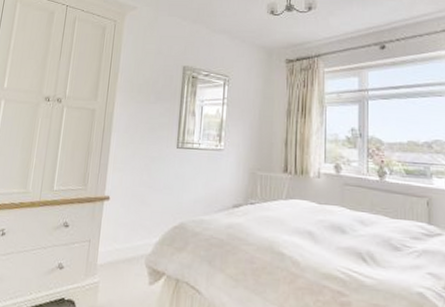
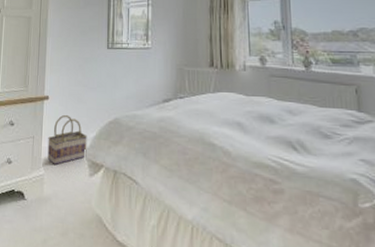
basket: none [104,217,149,273] -> present [47,114,87,166]

